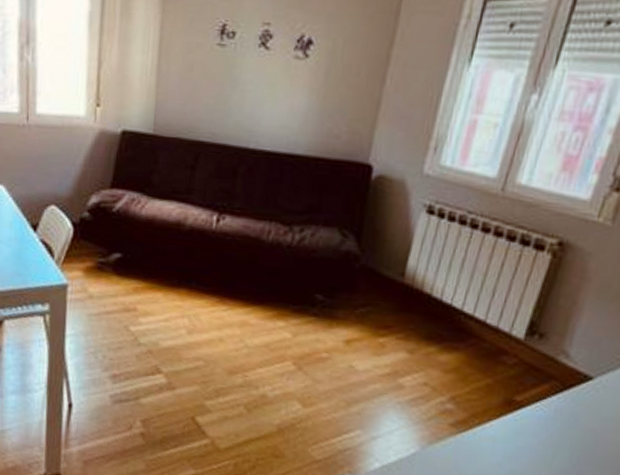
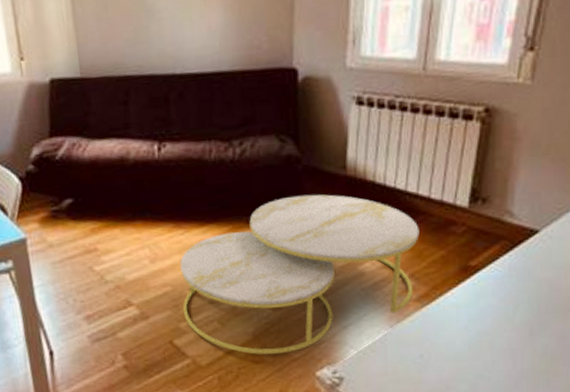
coffee table: none [211,293,469,453] -> present [180,194,420,355]

